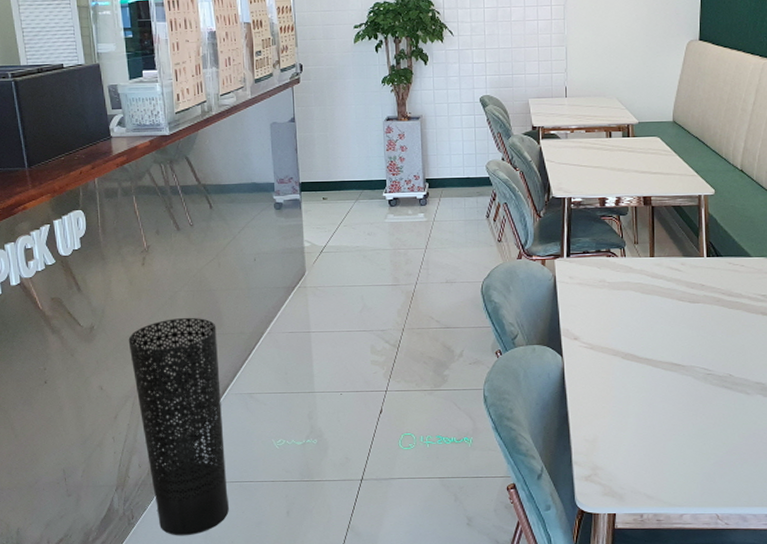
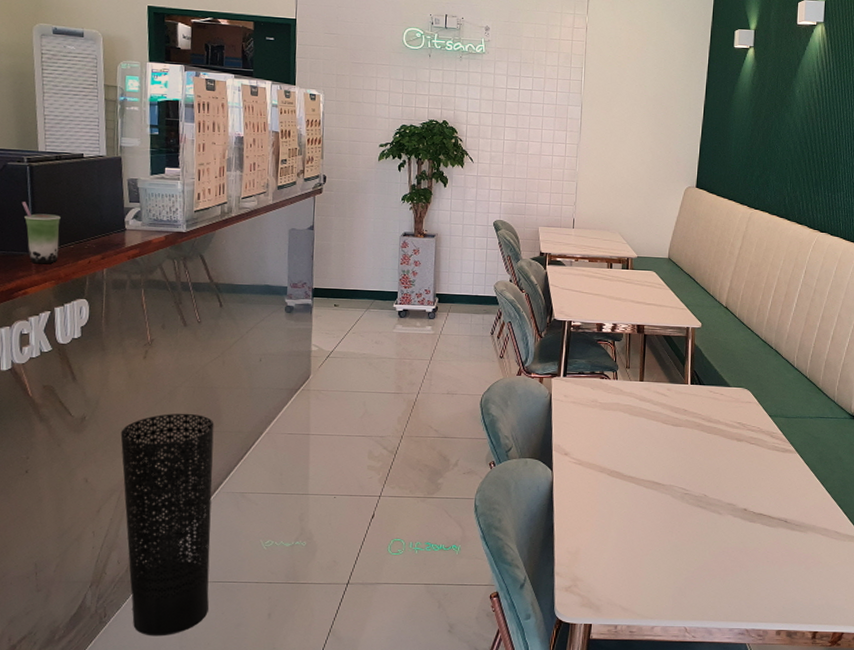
beverage cup: none [11,117,51,179] -> present [21,202,61,264]

